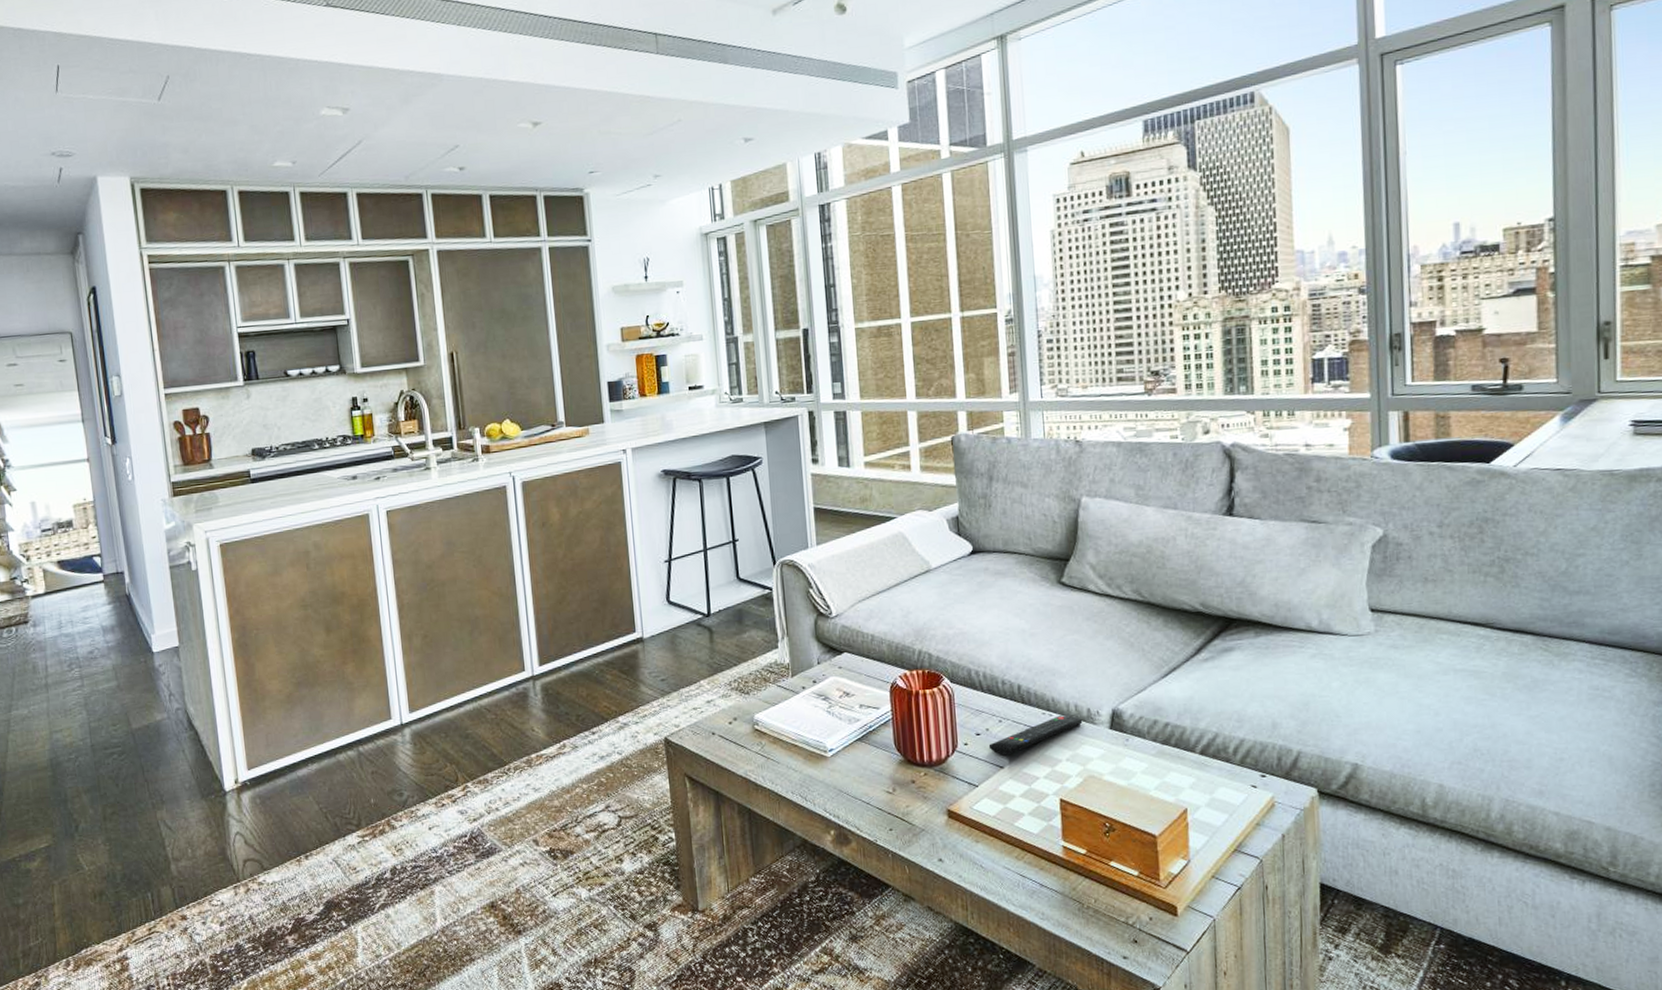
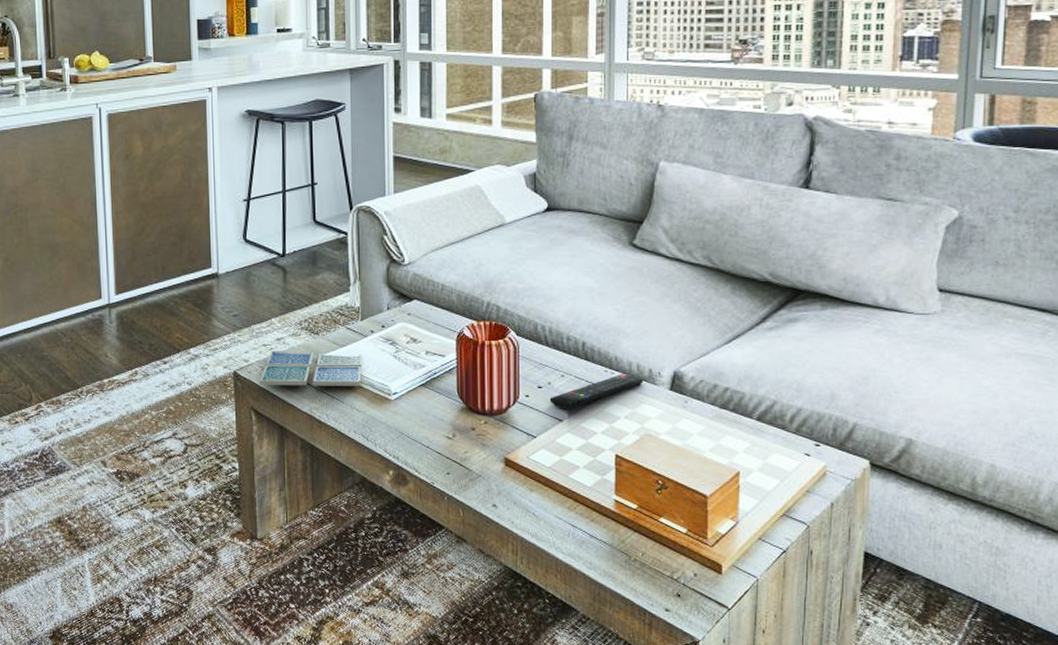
drink coaster: none [691,711,796,750] -> present [259,350,363,386]

